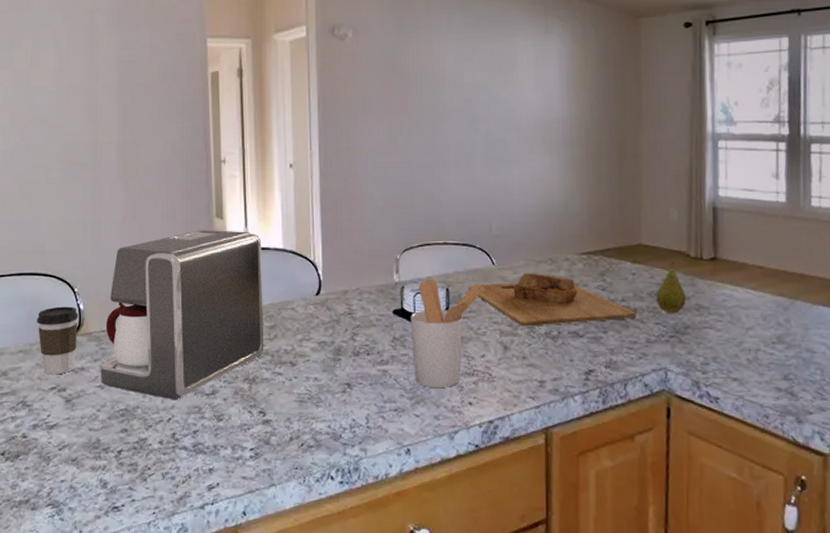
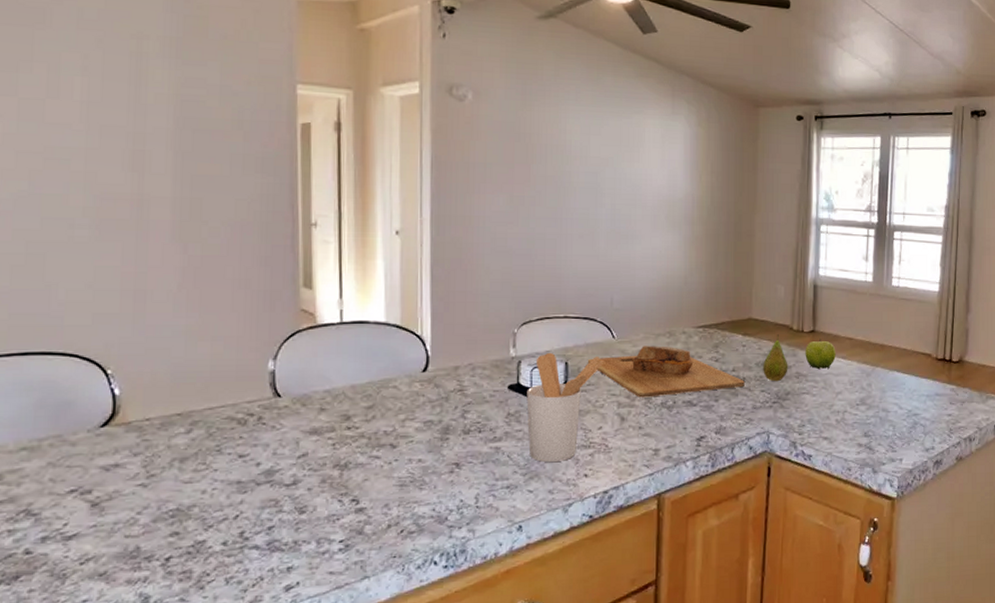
coffee cup: present [37,306,79,375] -> none [50,391,112,475]
coffee maker: present [100,230,264,400] -> none [142,301,360,494]
fruit: none [705,267,744,300] -> present [805,339,836,369]

